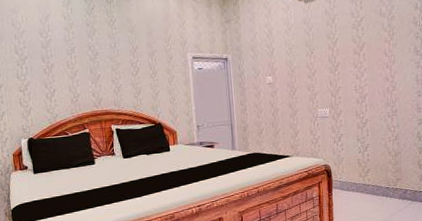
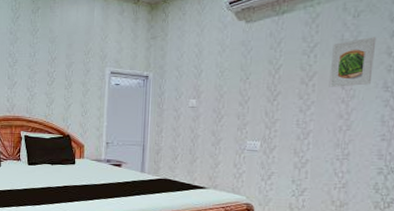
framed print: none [374,9,406,55] -> present [329,37,377,87]

